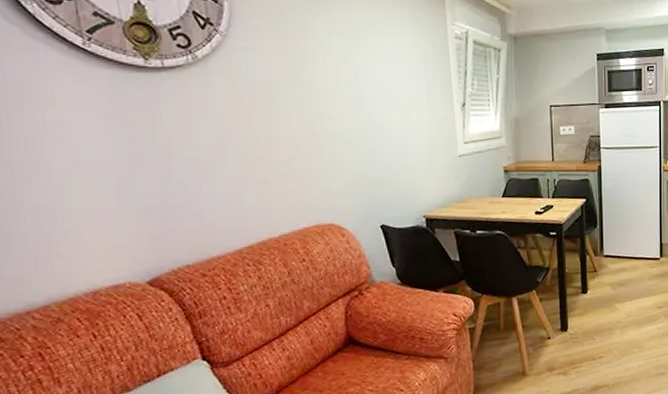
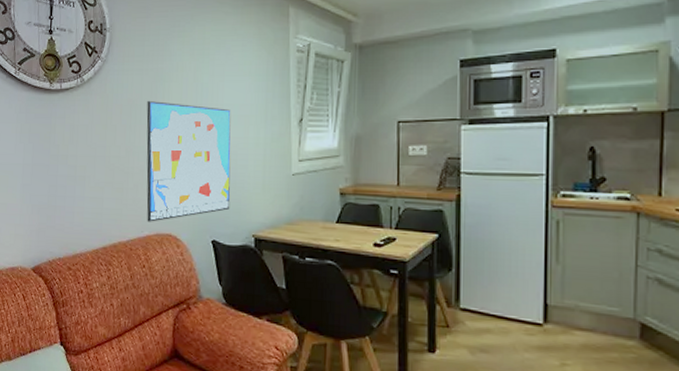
wall art: none [289,82,398,214] -> present [146,100,231,222]

